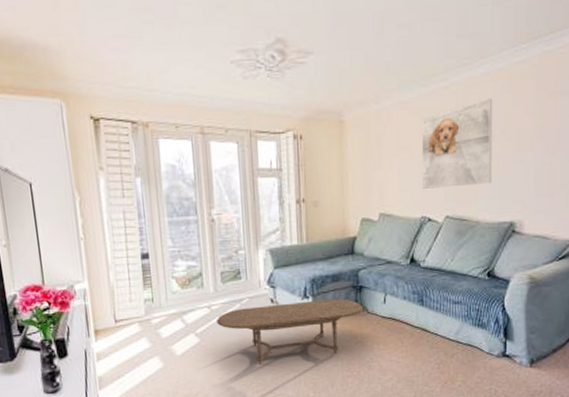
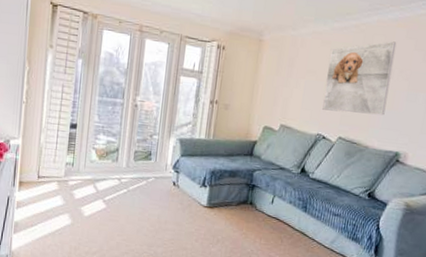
coffee table: present [217,299,364,364] -> none [124,185,253,240]

